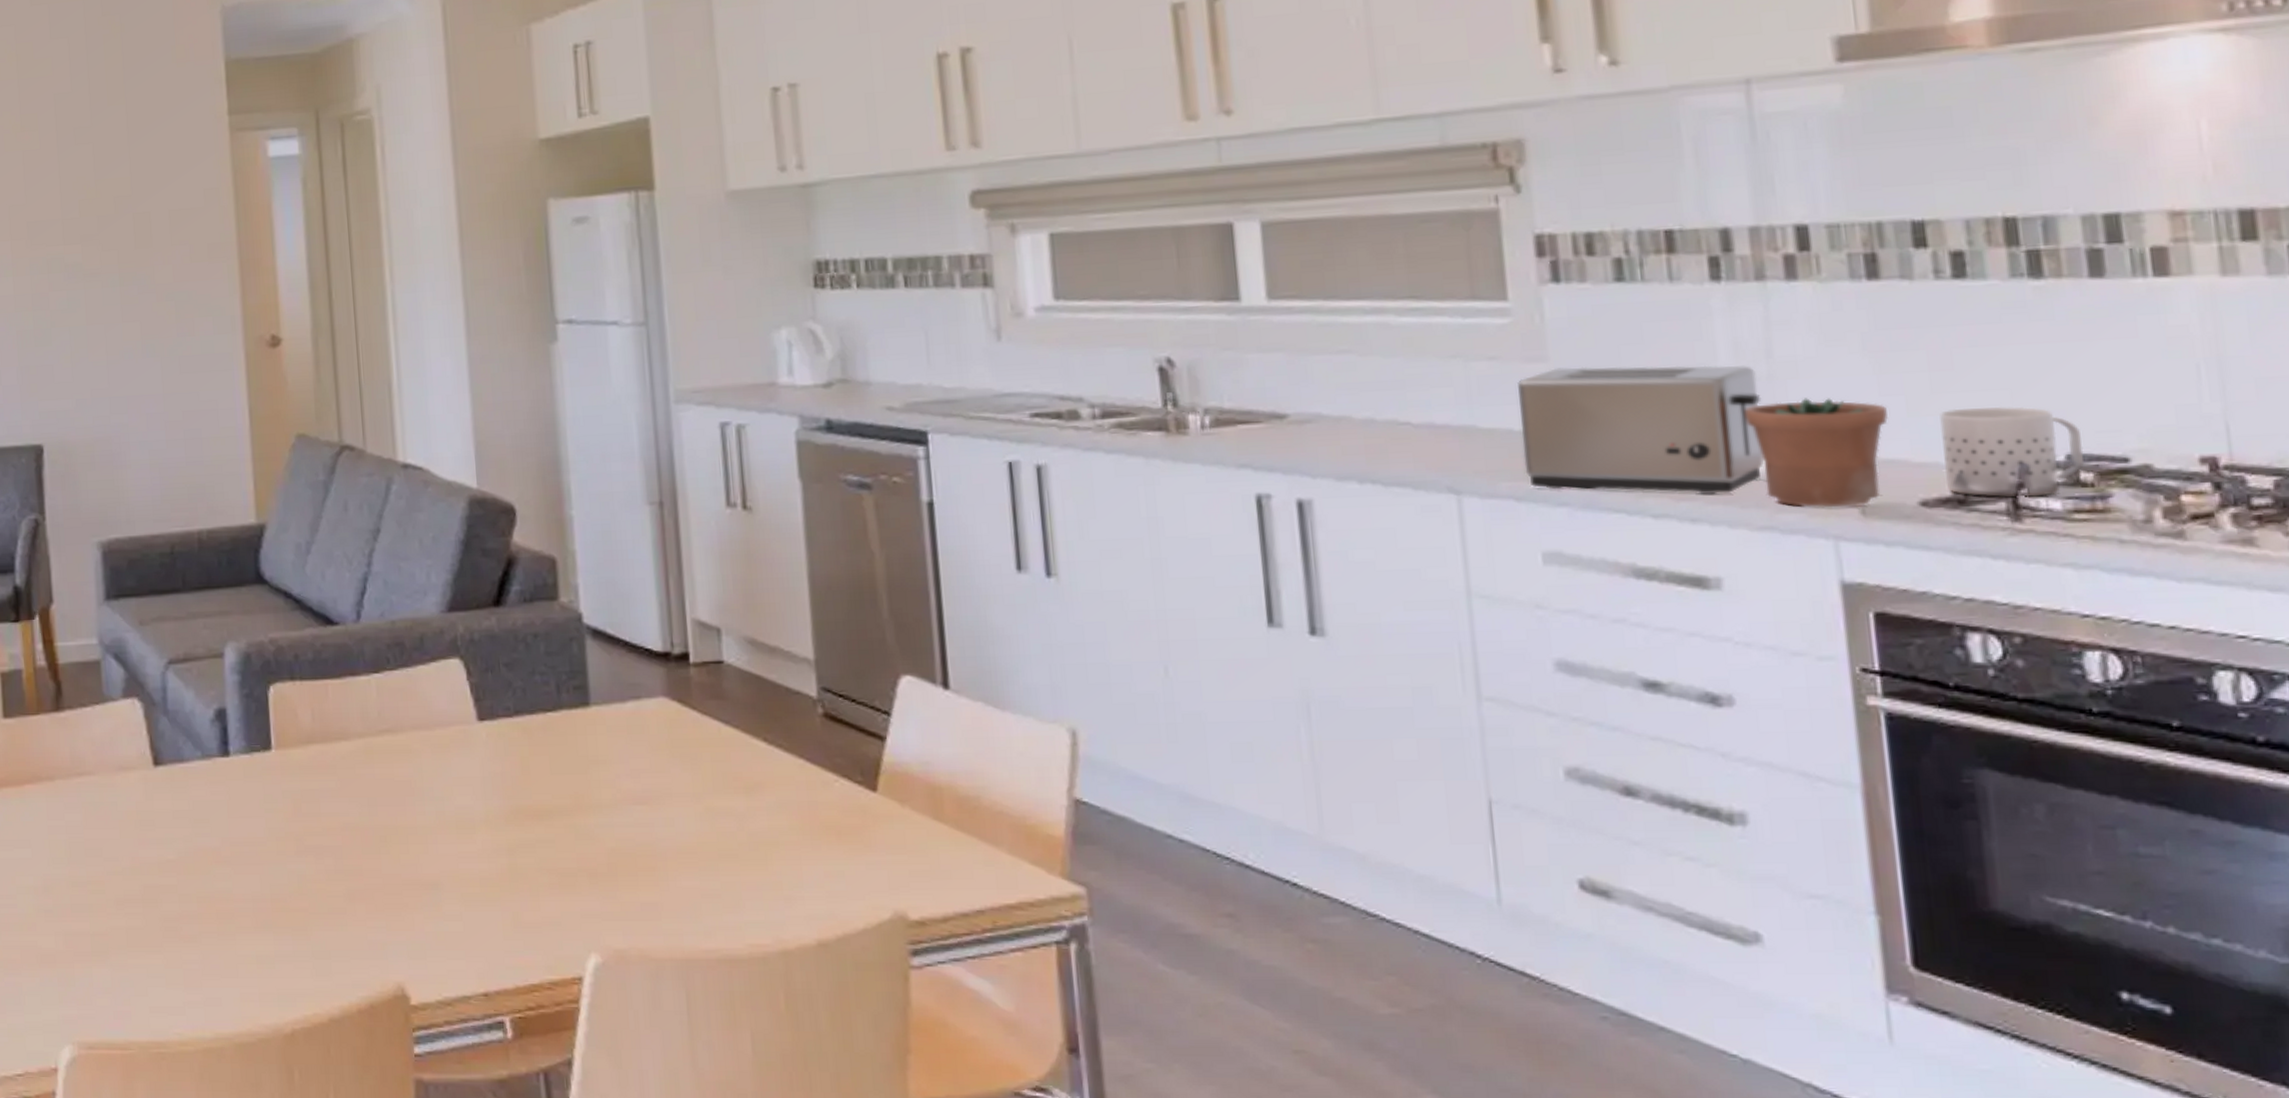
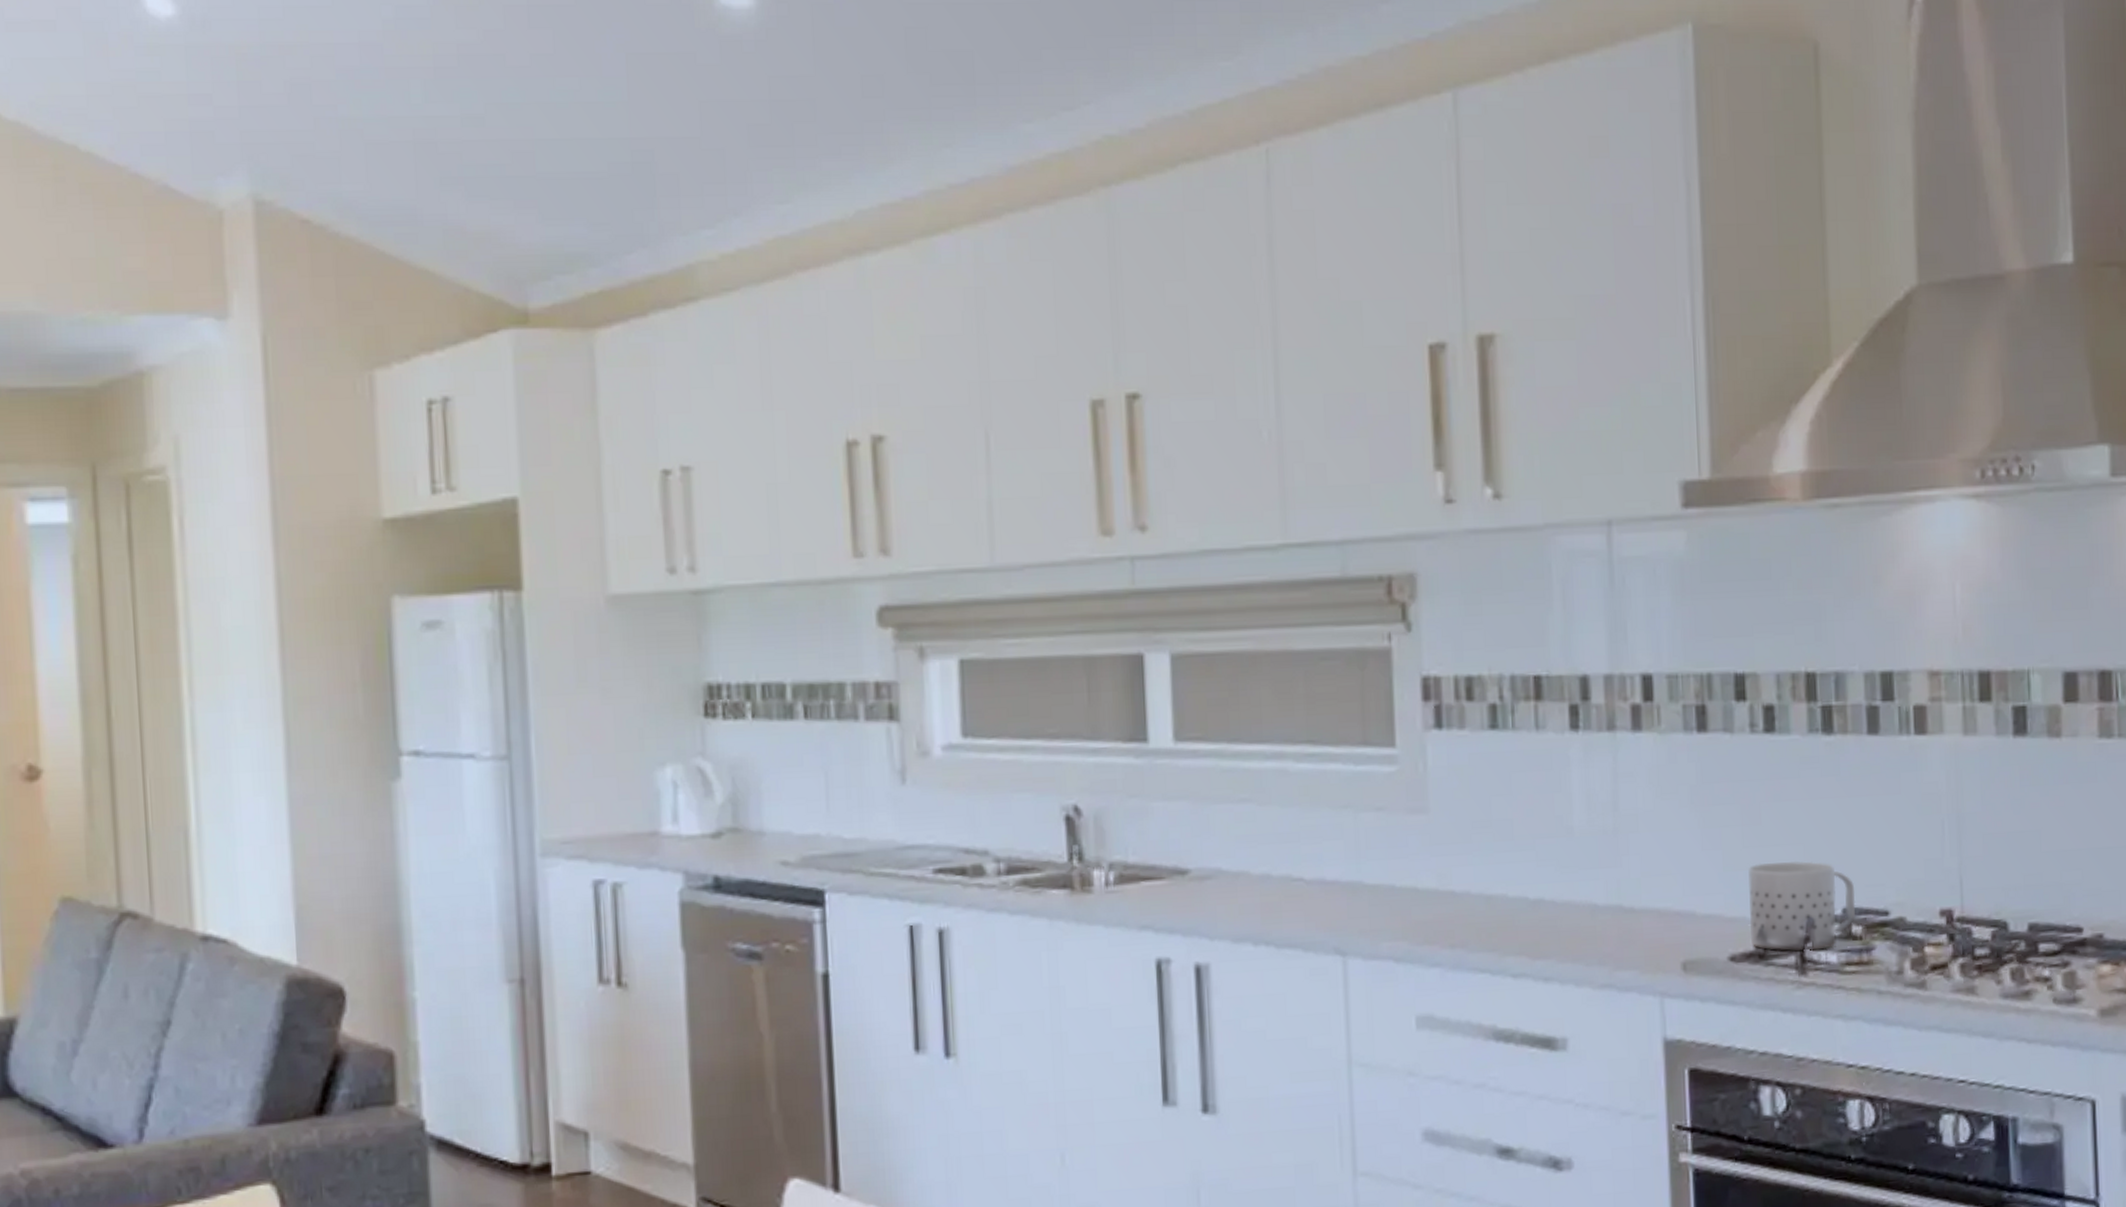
toaster: present [1518,365,1764,494] -> none [1401,818,1608,952]
planter: present [1745,398,1888,508] -> none [1594,852,1708,965]

